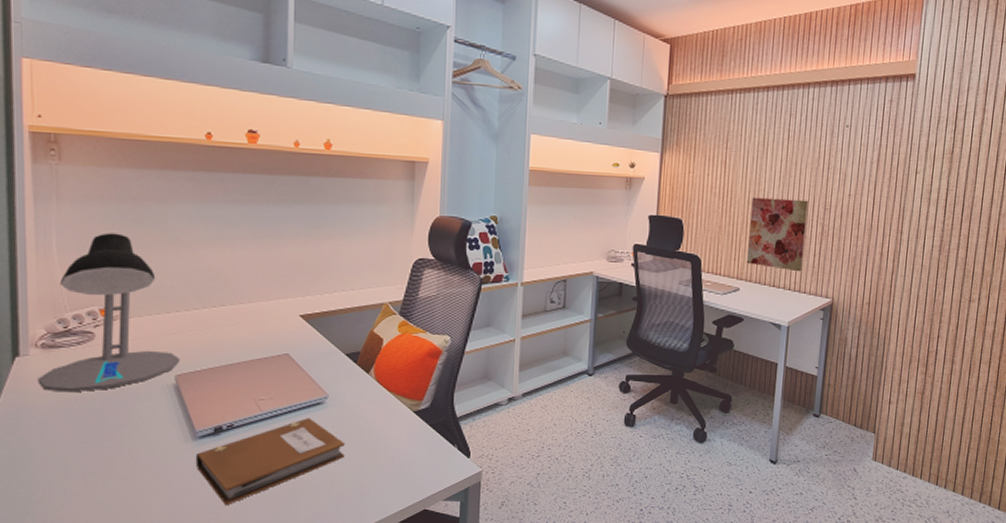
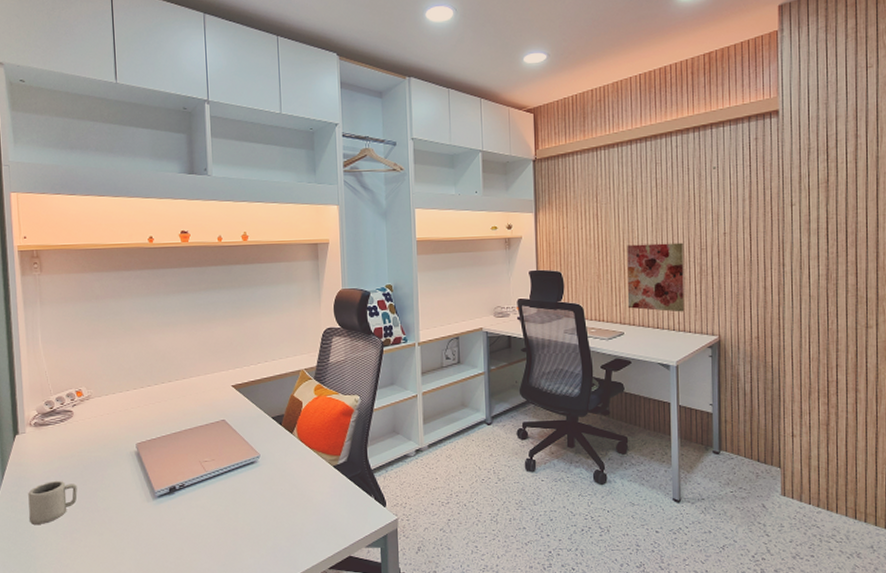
cup: none [29,413,95,464] -> present [28,480,78,524]
desk lamp: present [38,233,181,393] -> none [33,327,140,463]
notebook: present [195,418,345,506] -> none [156,476,277,557]

